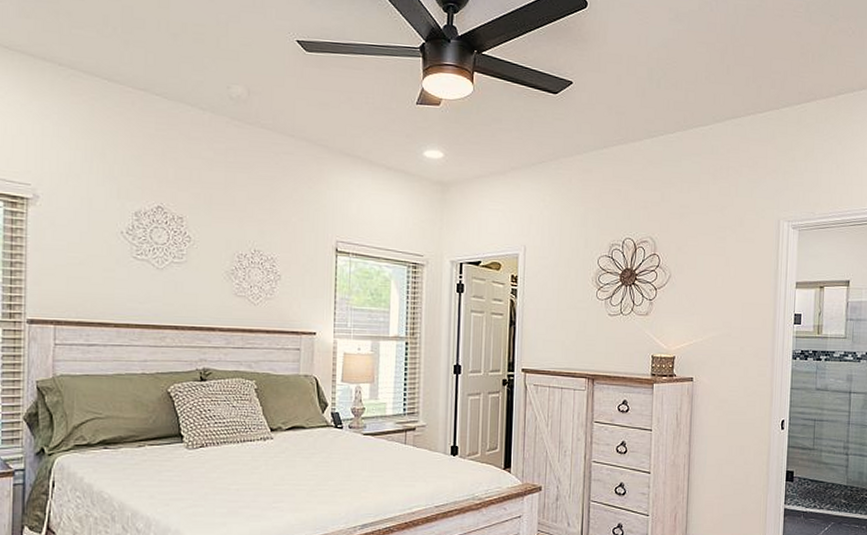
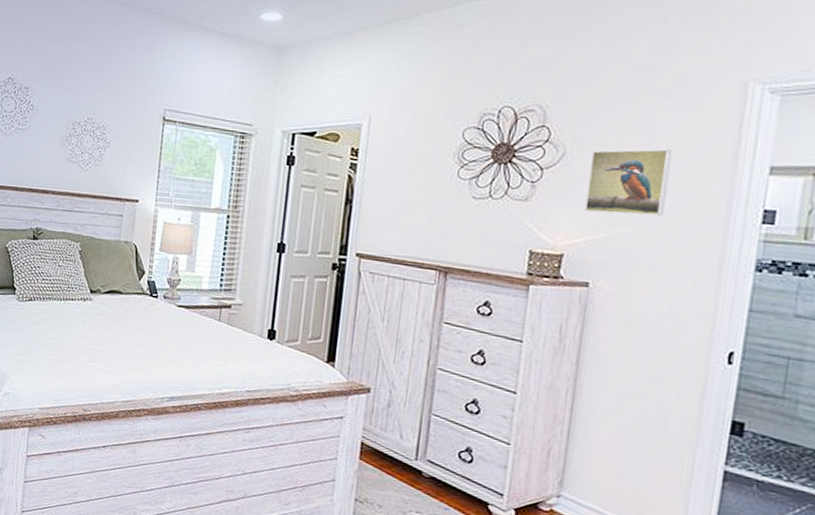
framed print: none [687,271,739,323] -> present [585,148,672,217]

